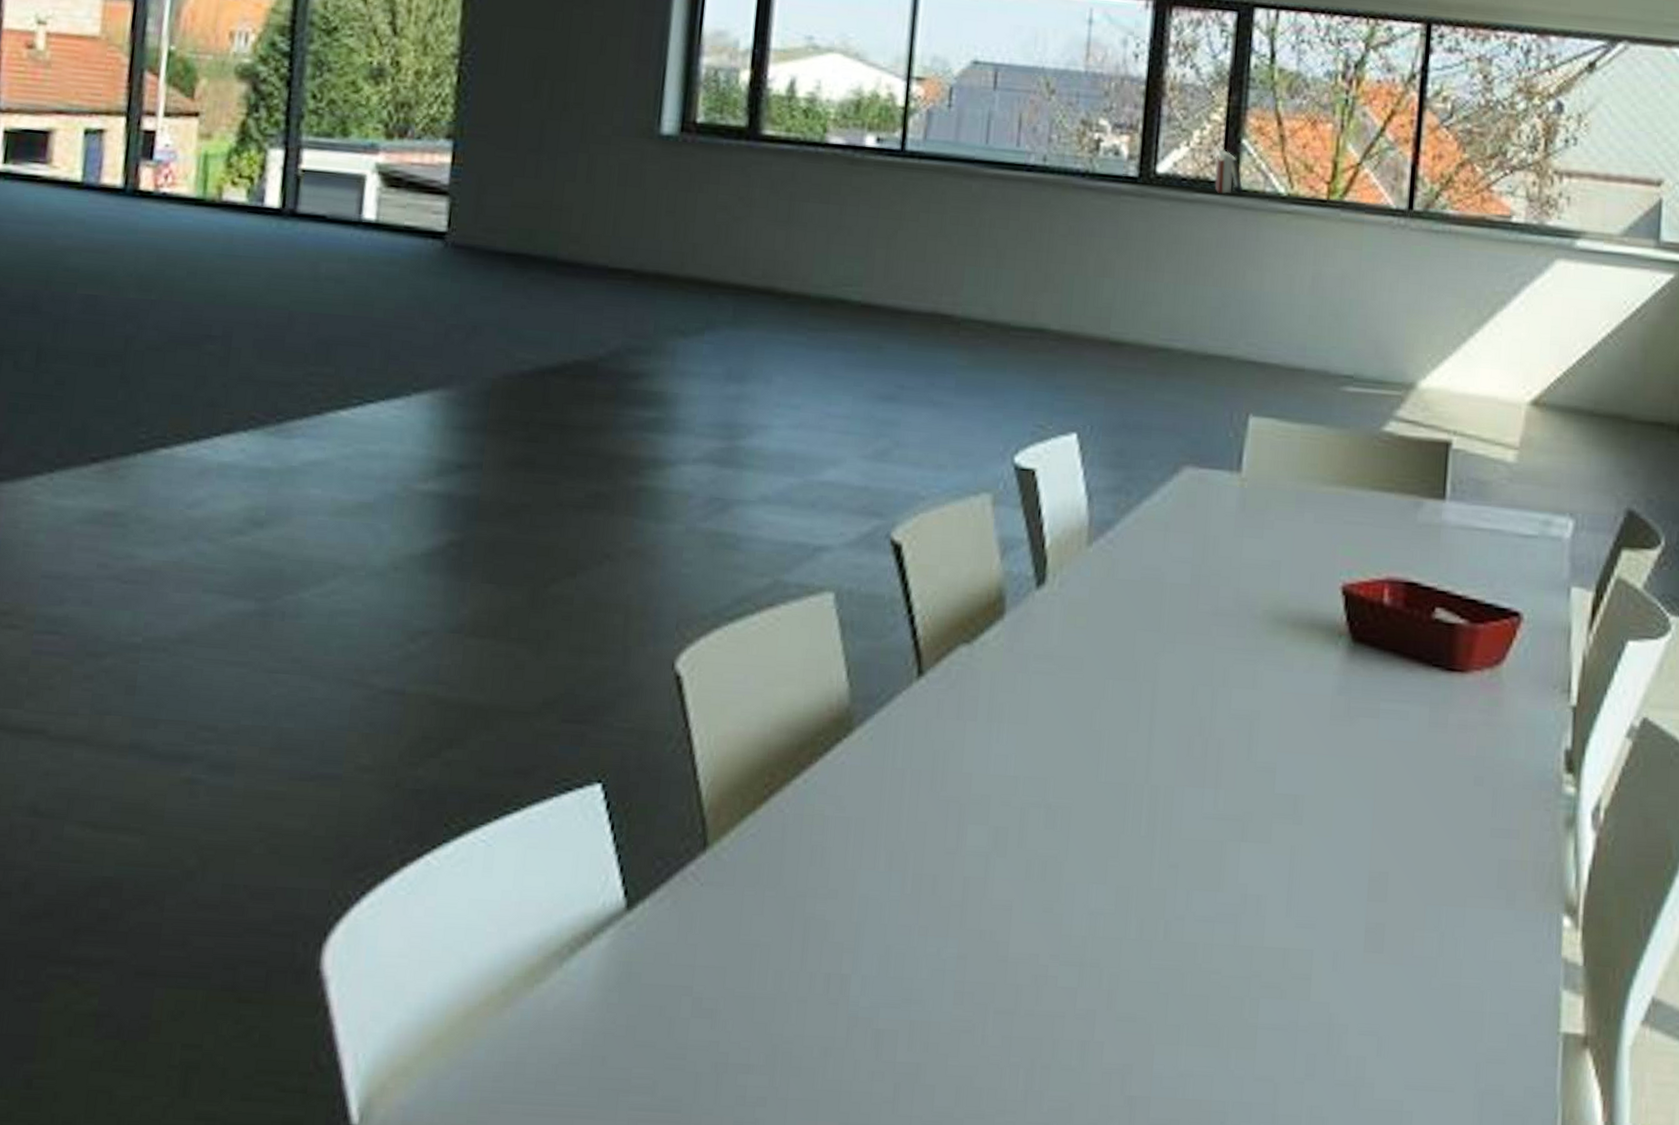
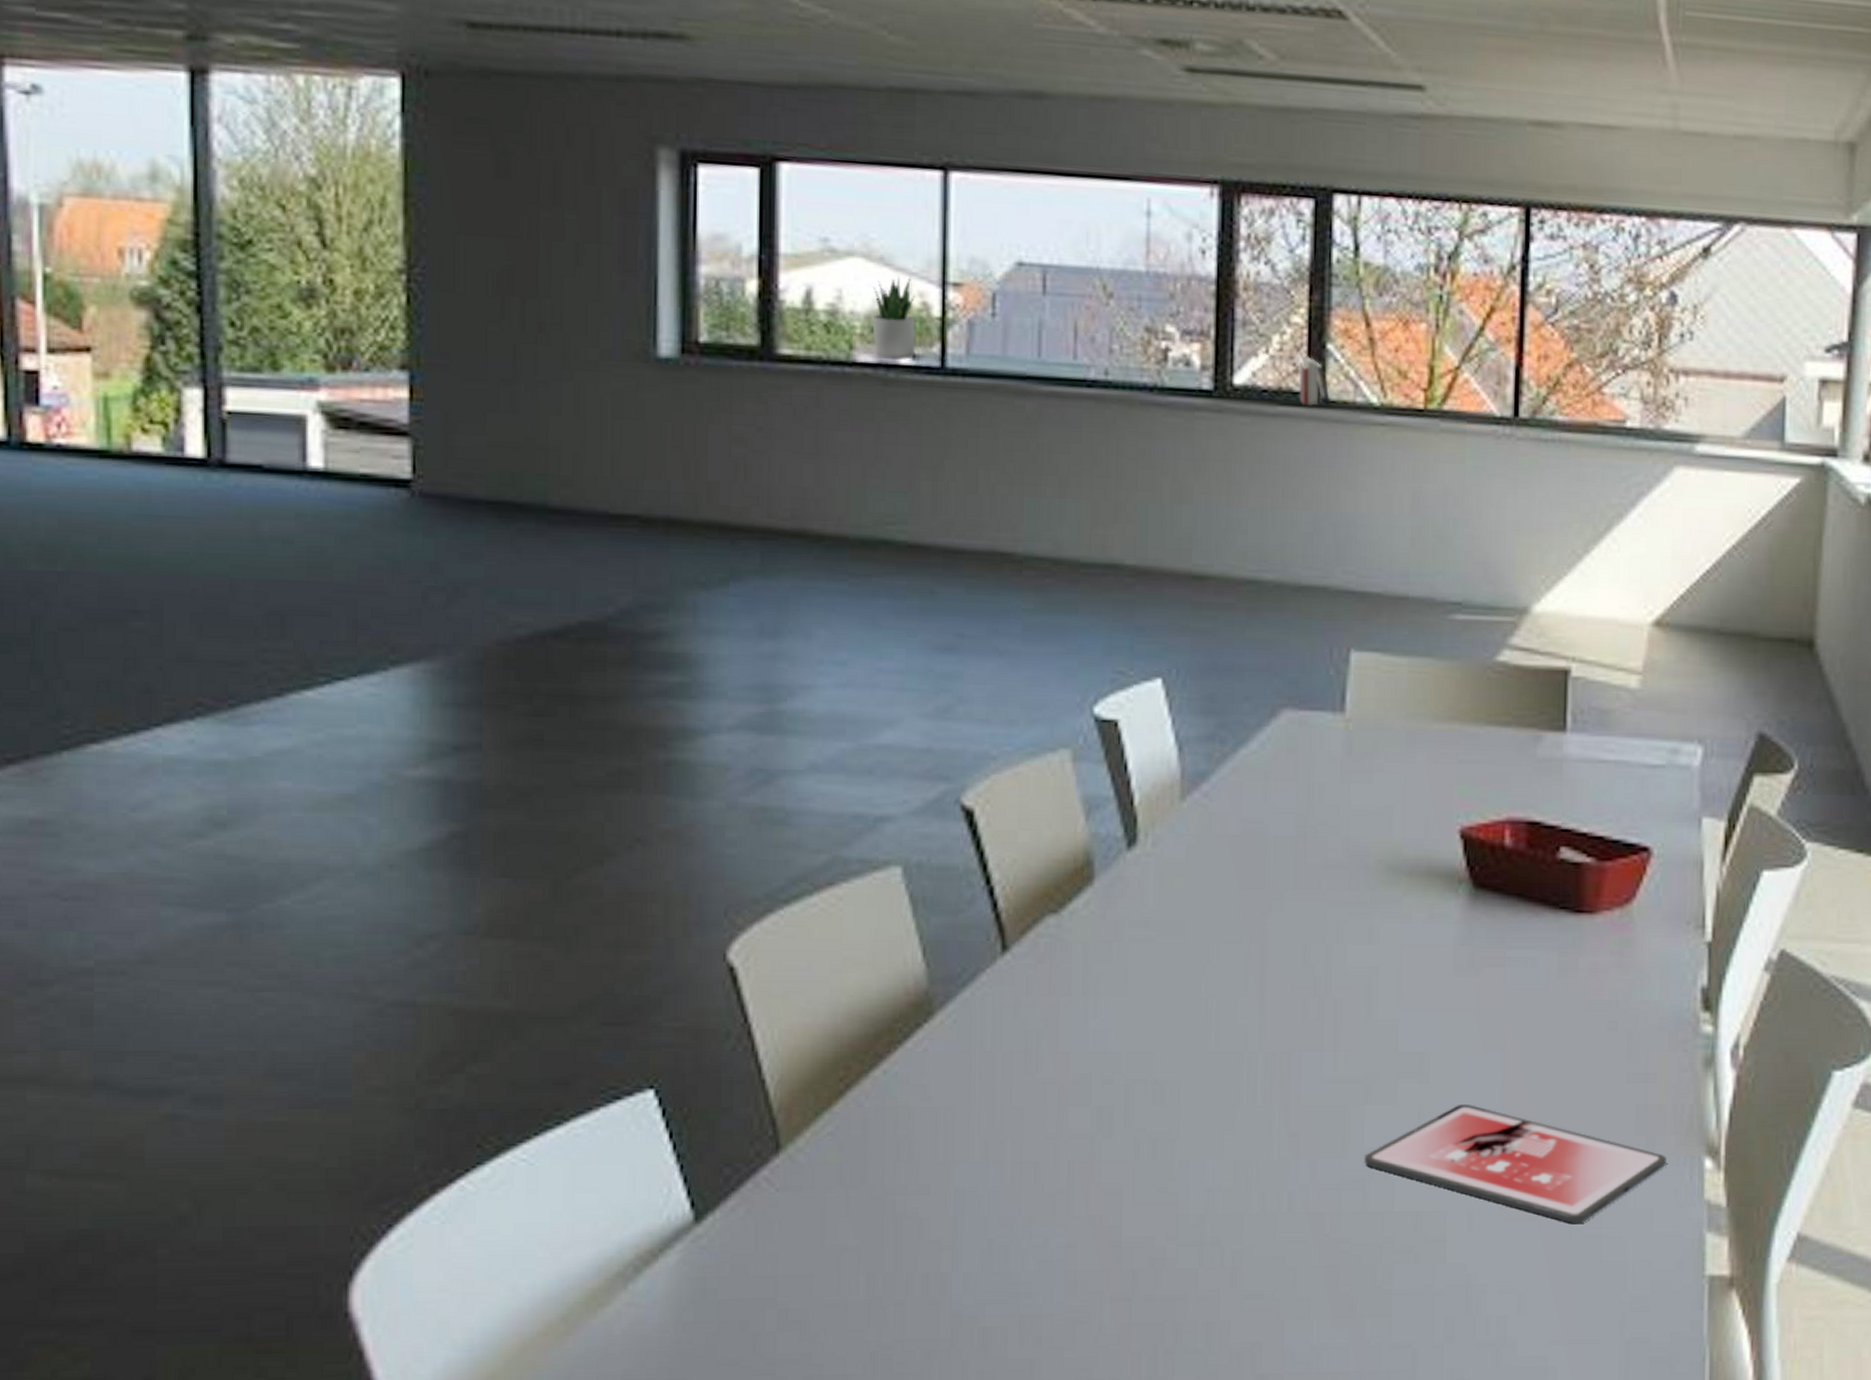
planter: none [844,70,883,143] -> present [872,276,916,361]
tablet: none [1237,848,1526,972] -> present [1363,1105,1666,1223]

